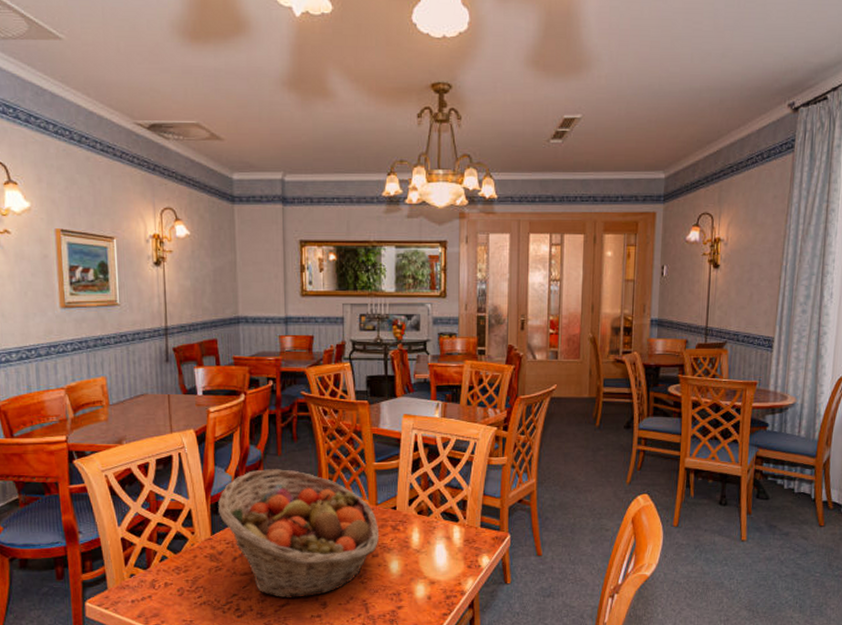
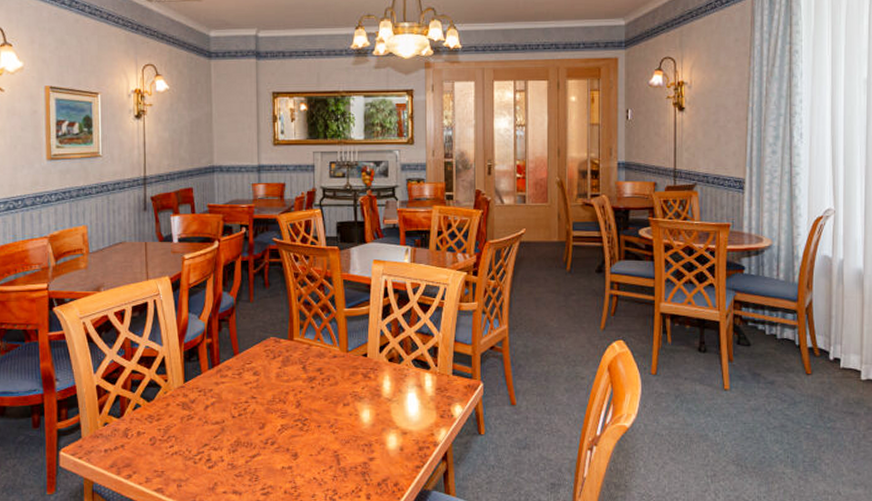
fruit basket: present [218,469,380,598] -> none [191,316,351,449]

